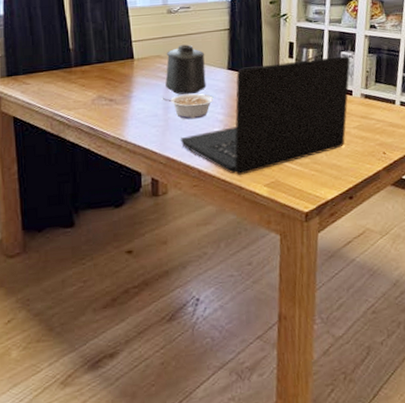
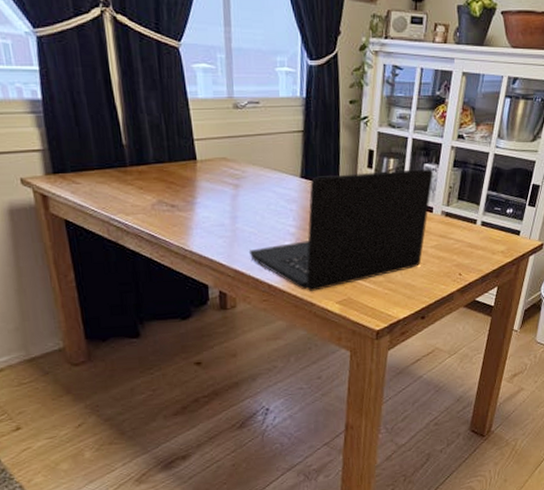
legume: present [161,93,214,120] -> none [228,202,285,231]
mug: present [165,44,207,95] -> none [232,147,278,204]

